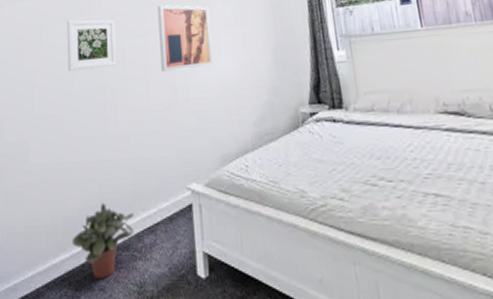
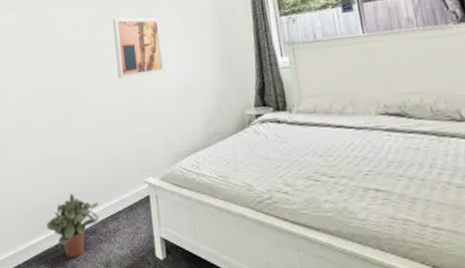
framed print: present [67,19,116,72] -> none [33,31,78,79]

